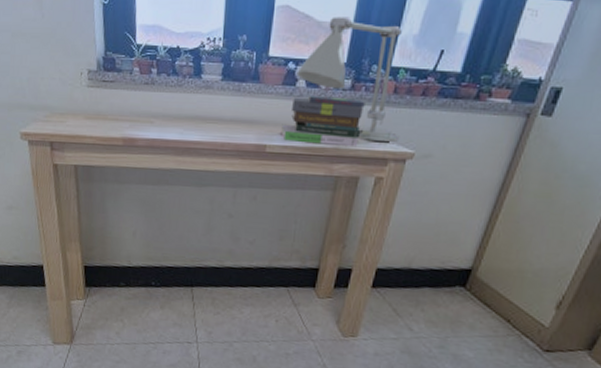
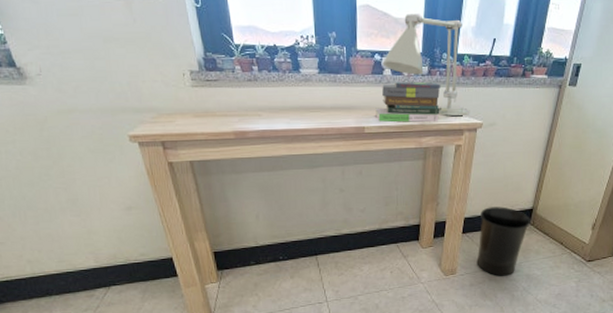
waste bin: none [386,259,467,351] -> present [476,206,530,276]

